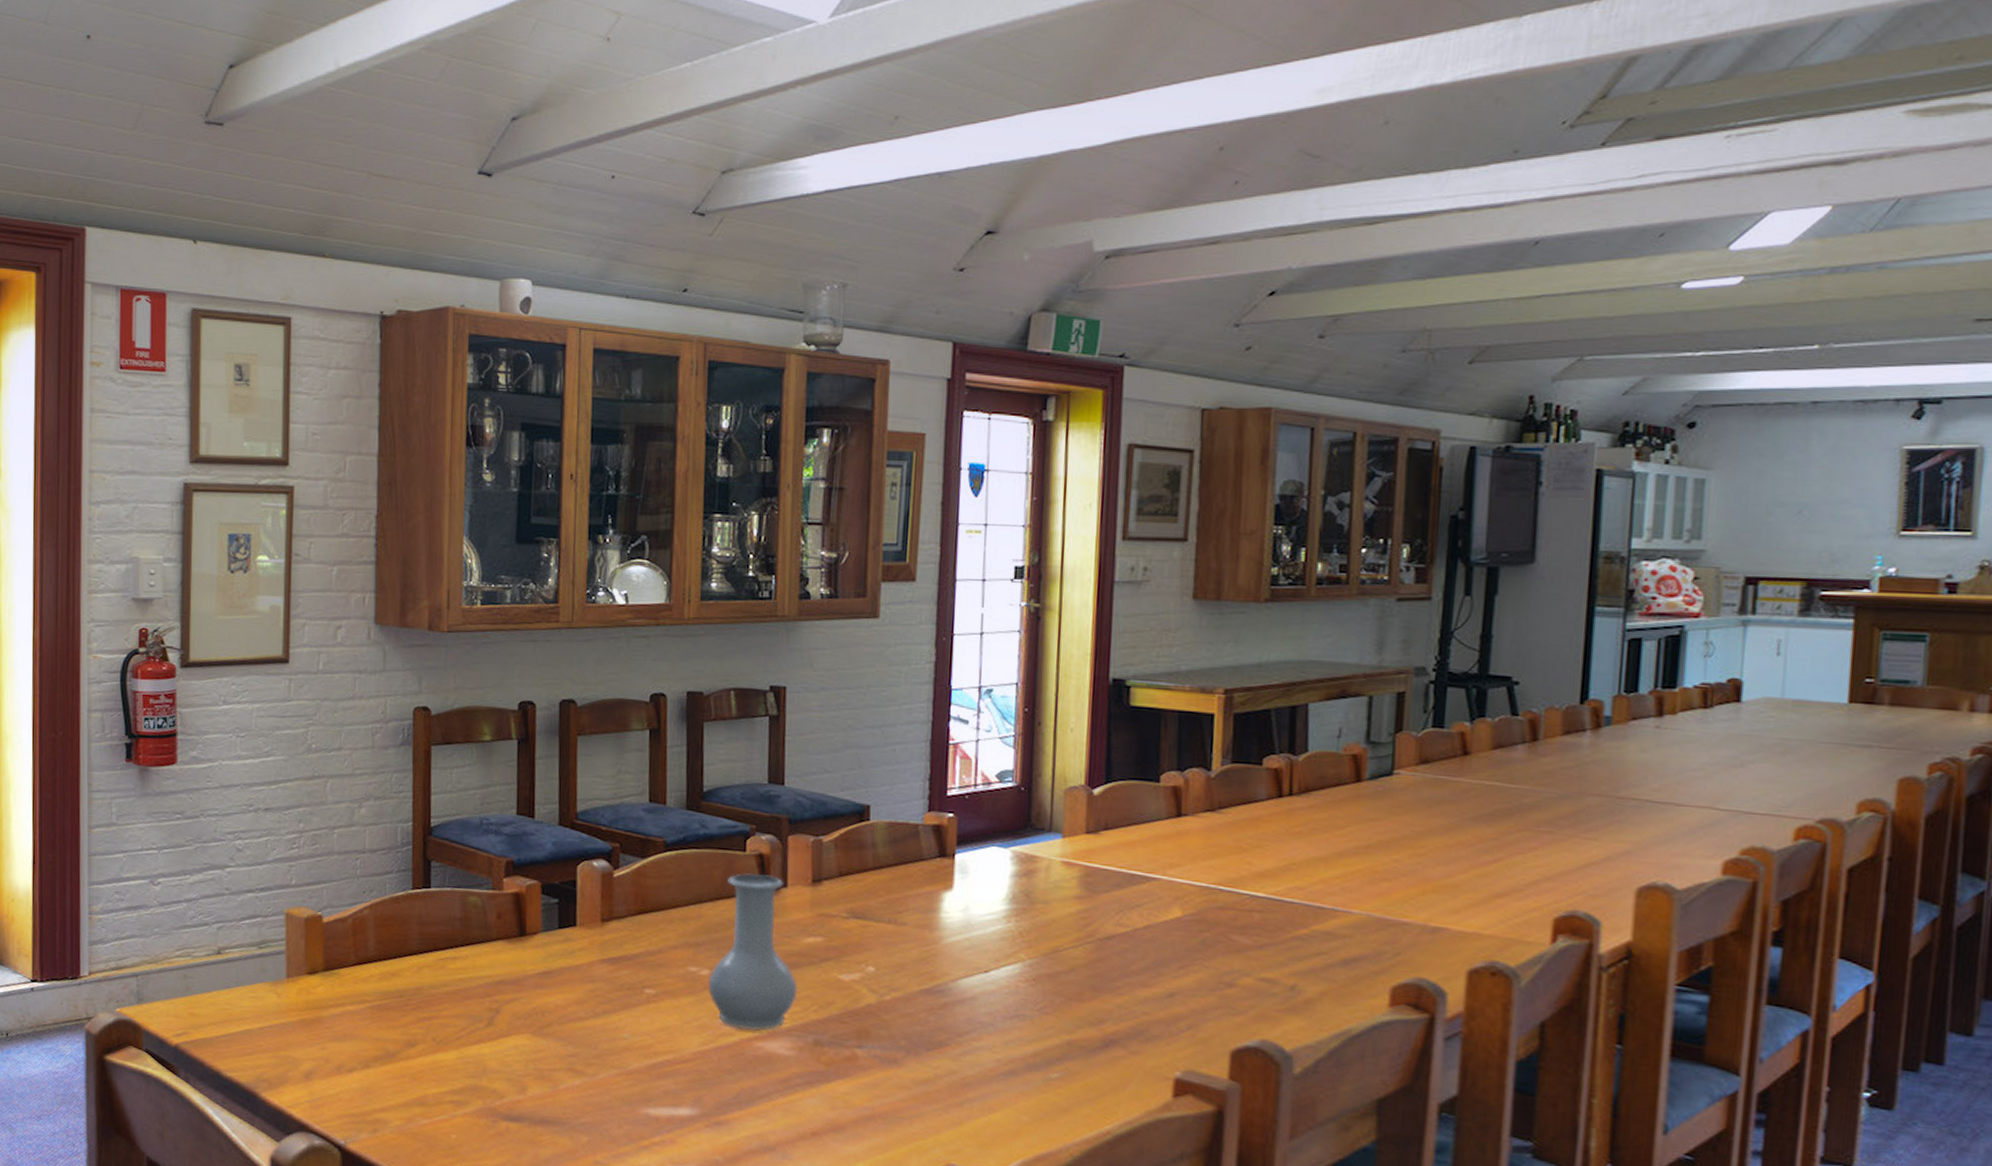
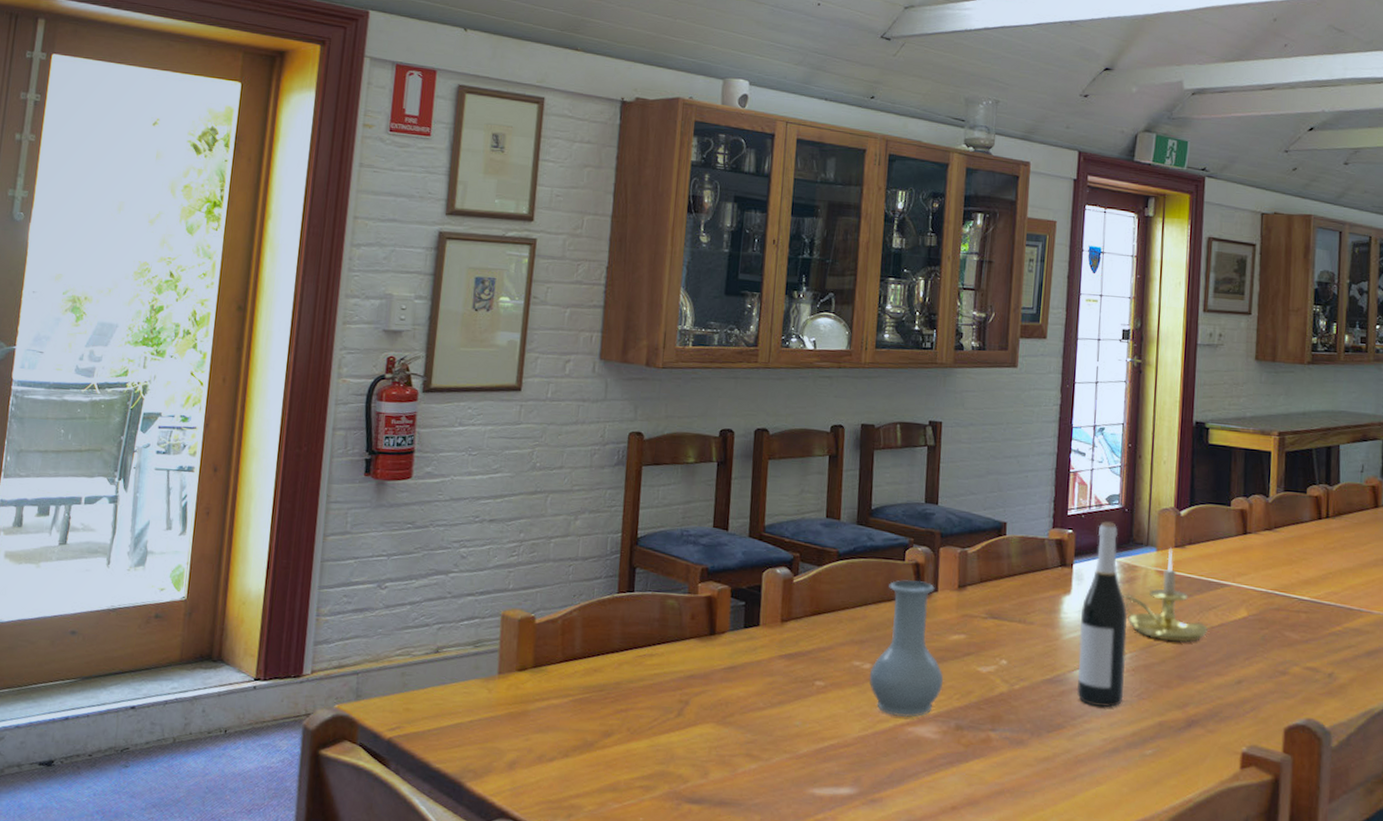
wine bottle: none [962,802,1026,1024] -> present [1076,521,1128,708]
candle holder: none [1018,833,1130,947] -> present [1122,547,1208,642]

